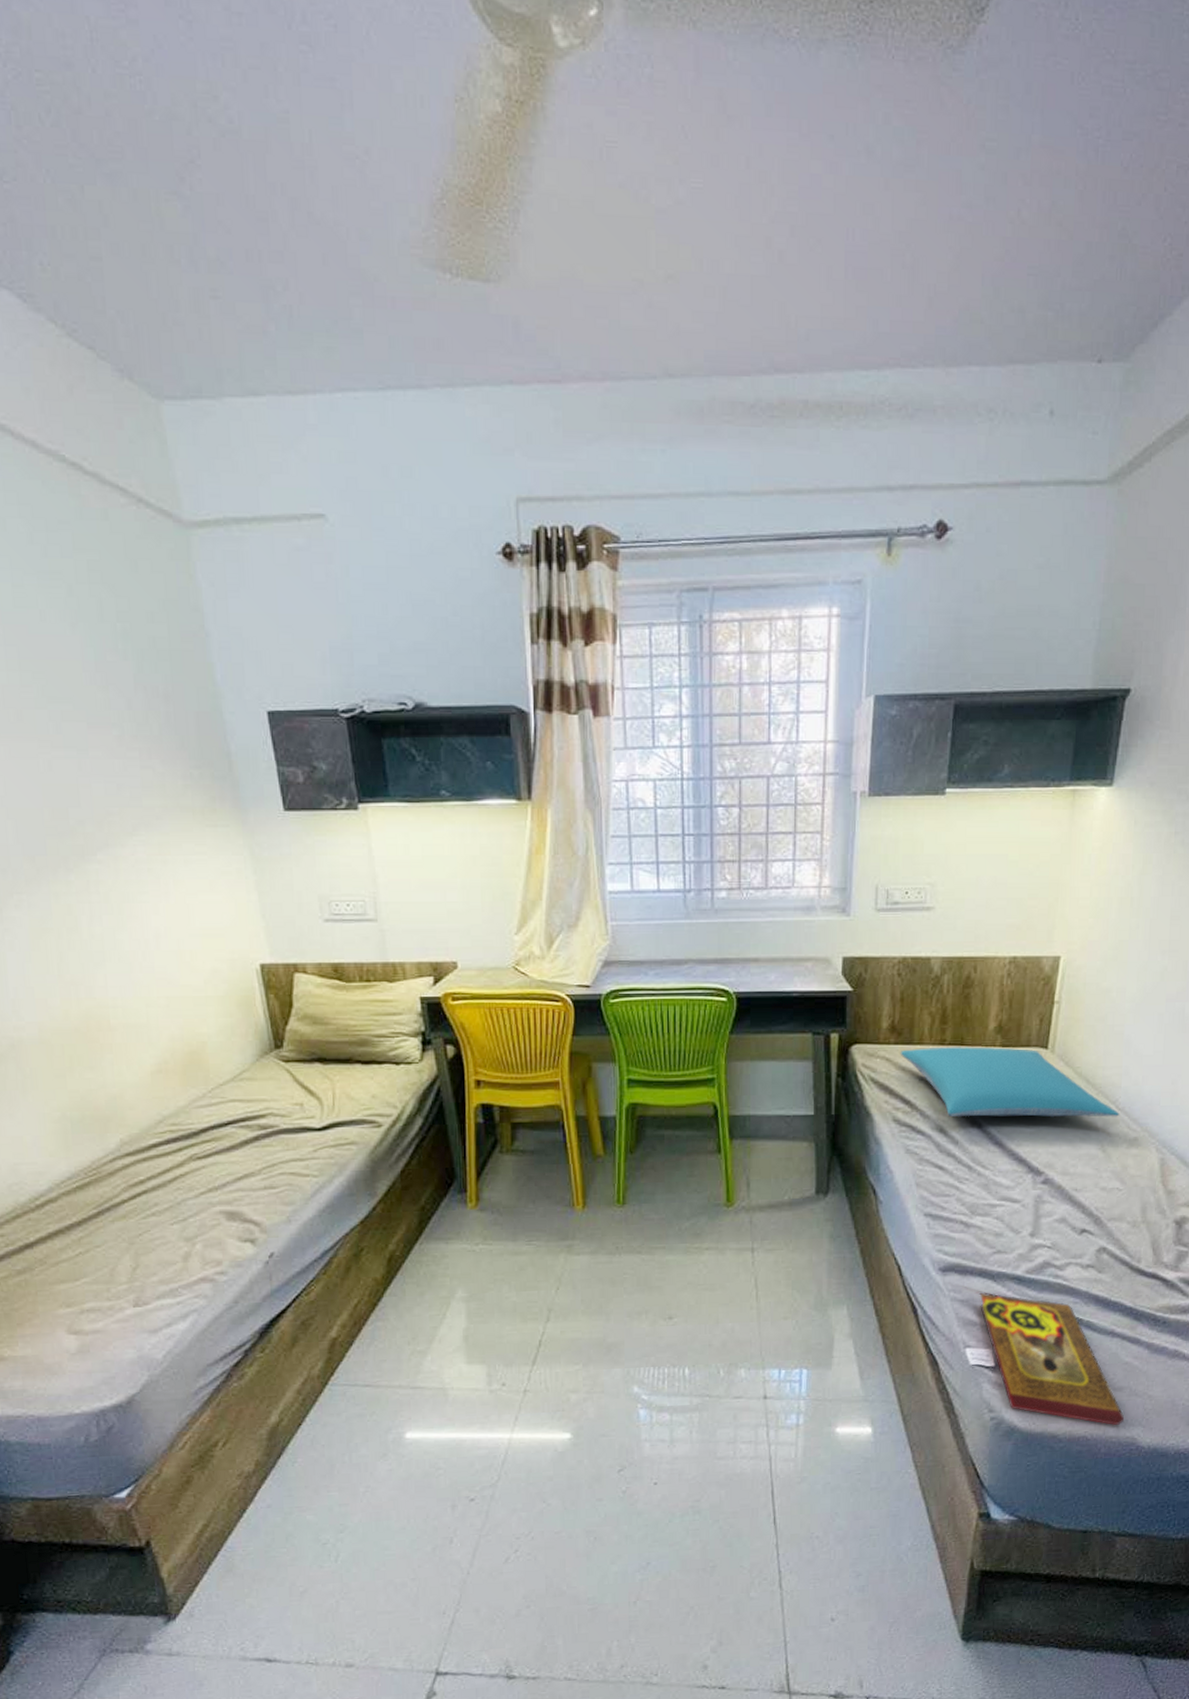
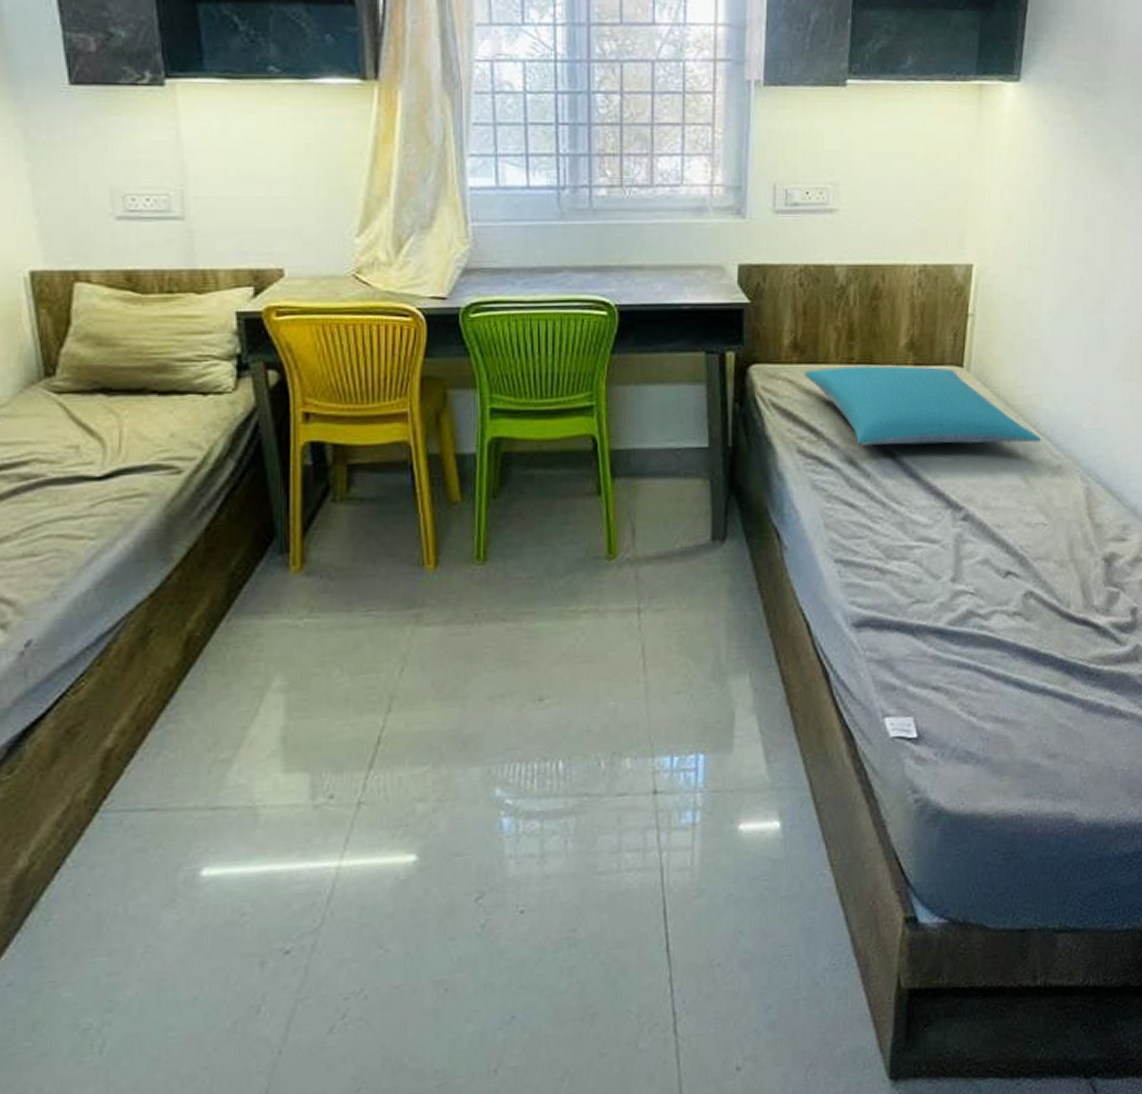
book: present [979,1292,1125,1426] -> none [898,649,1061,801]

